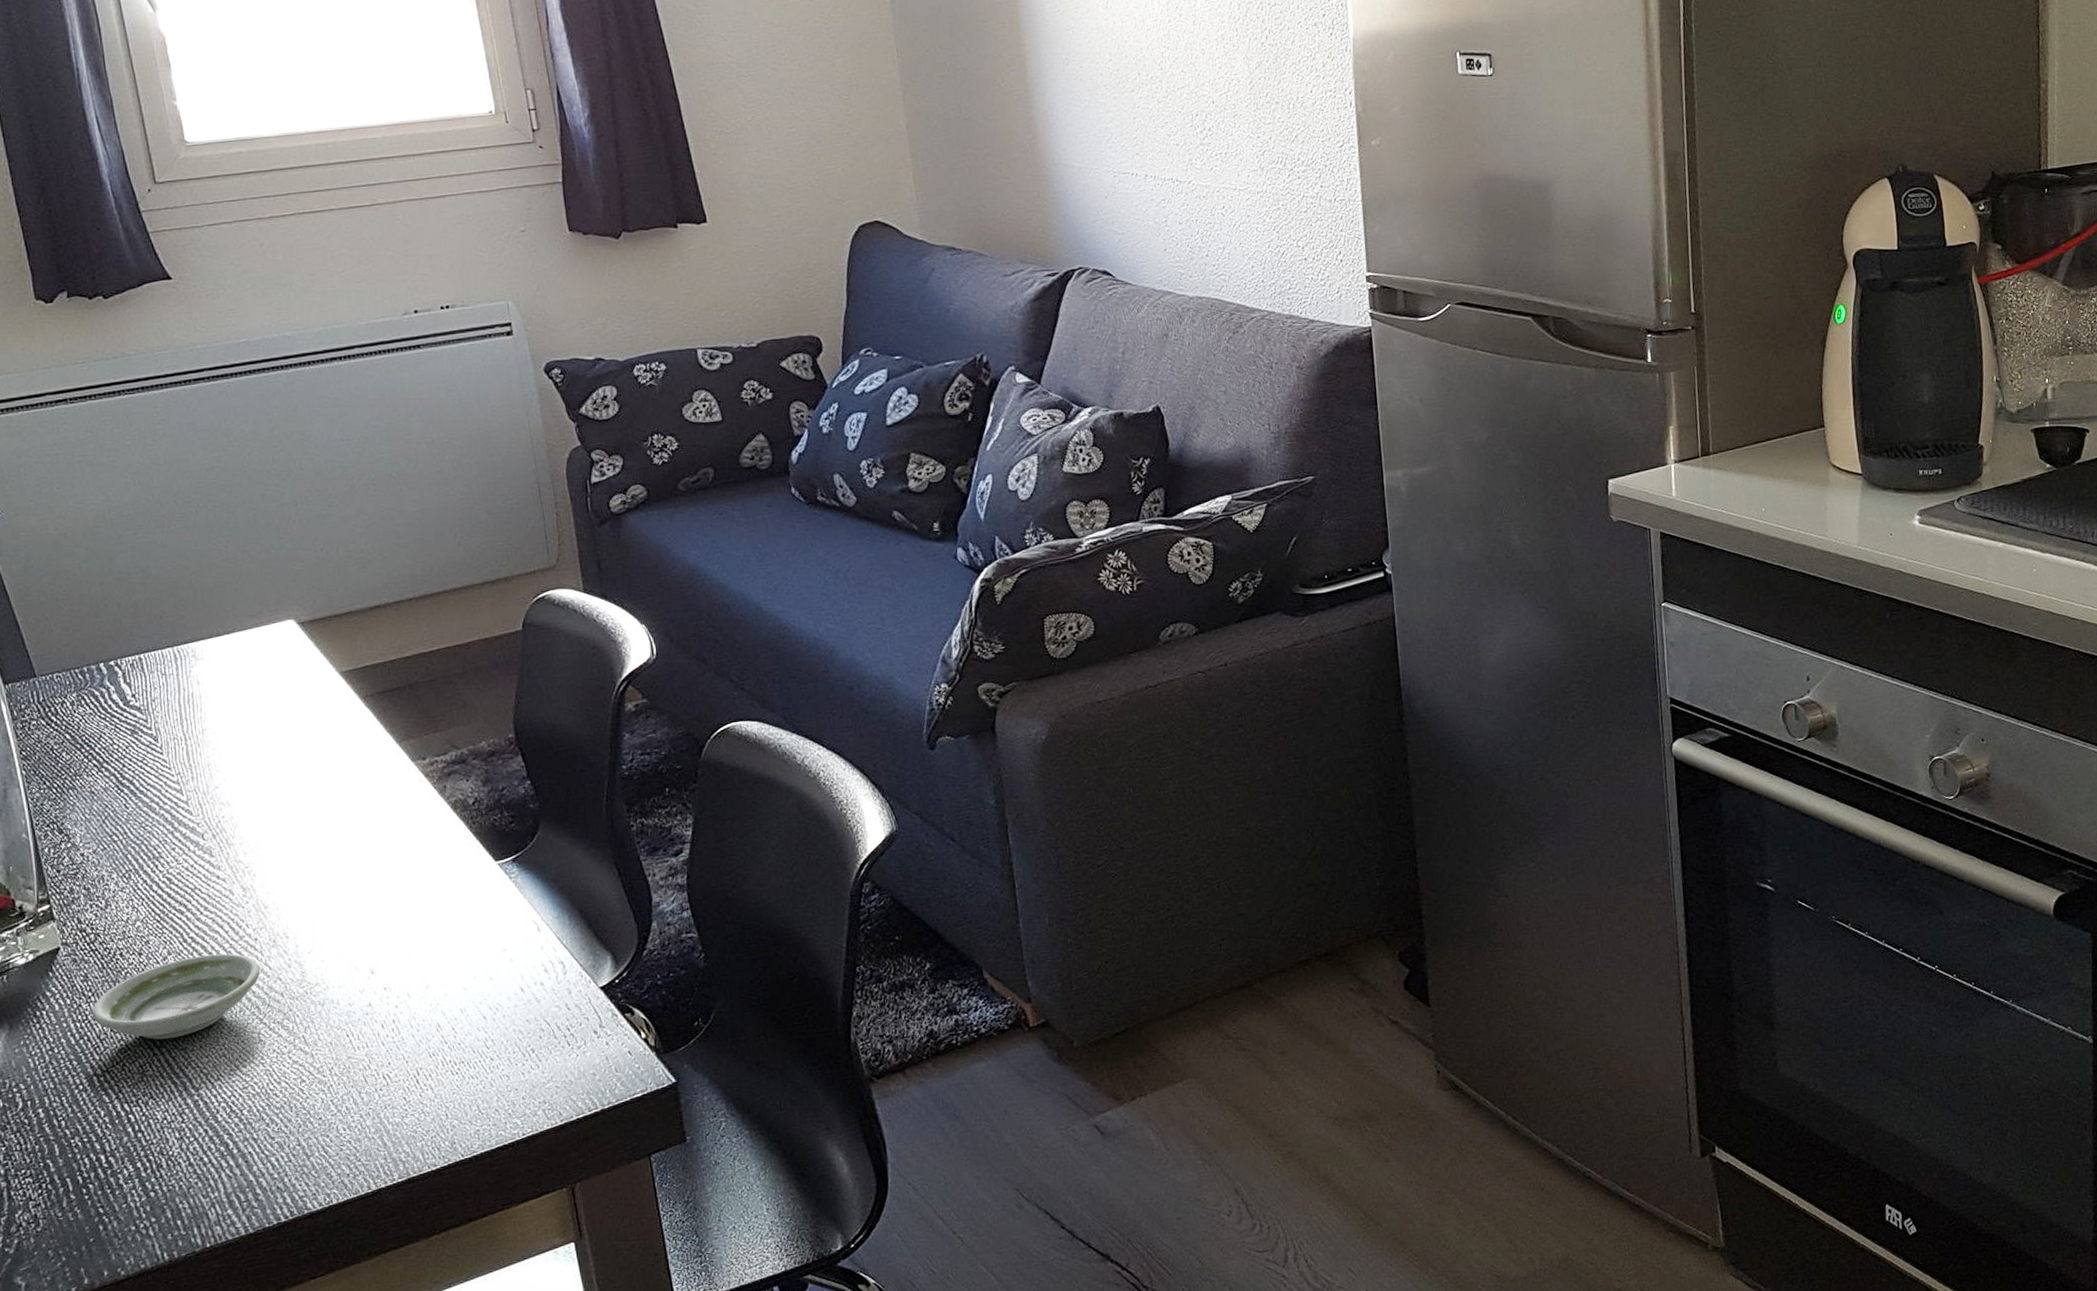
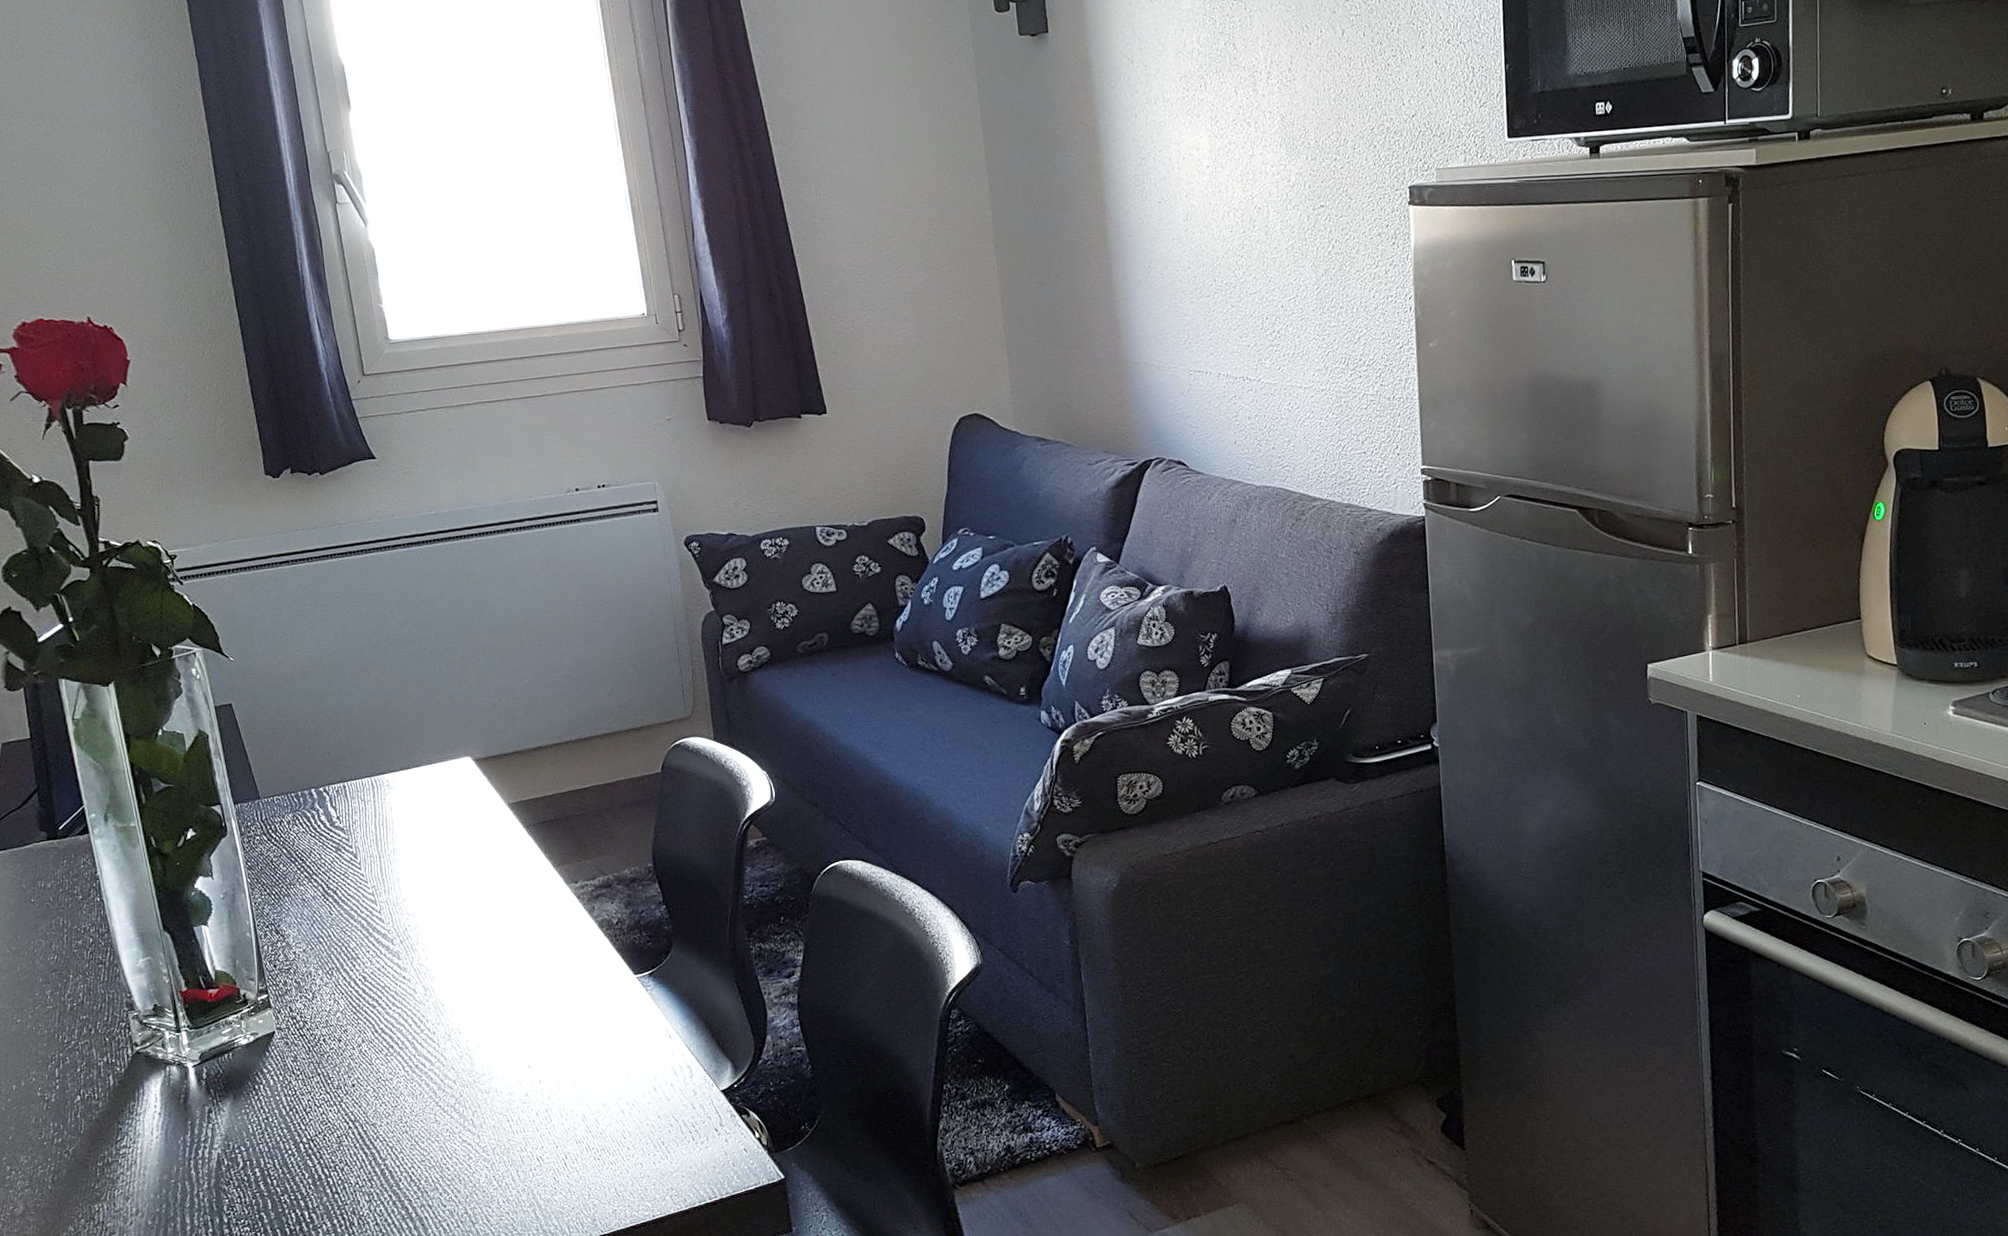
saucer: present [91,953,260,1040] -> none [299,1043,437,1116]

